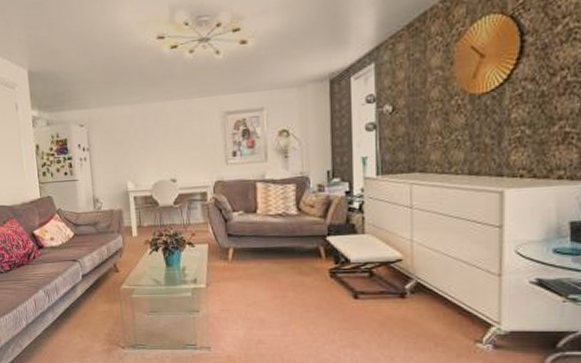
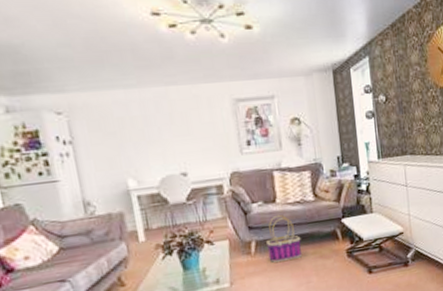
basket: none [244,225,280,272] -> present [266,214,302,263]

